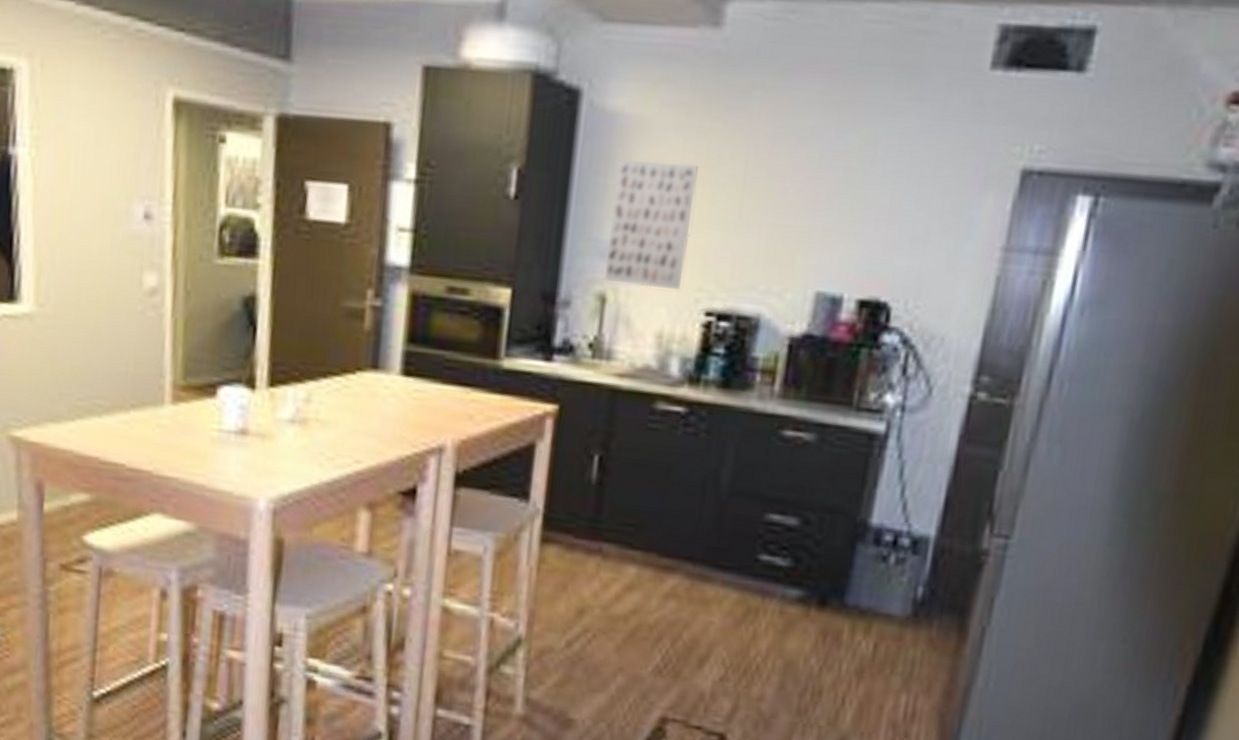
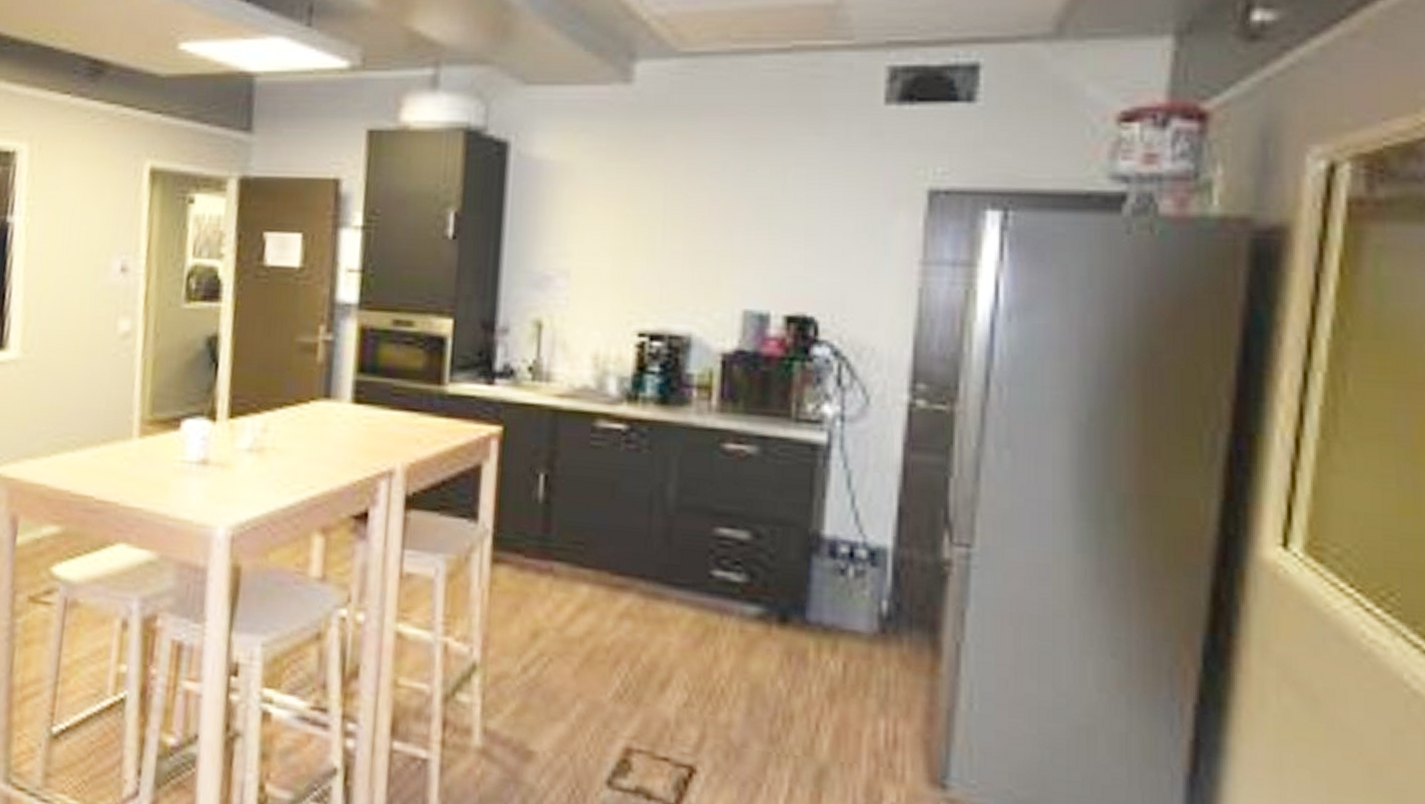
wall art: present [603,160,699,291] -> none [539,200,622,314]

